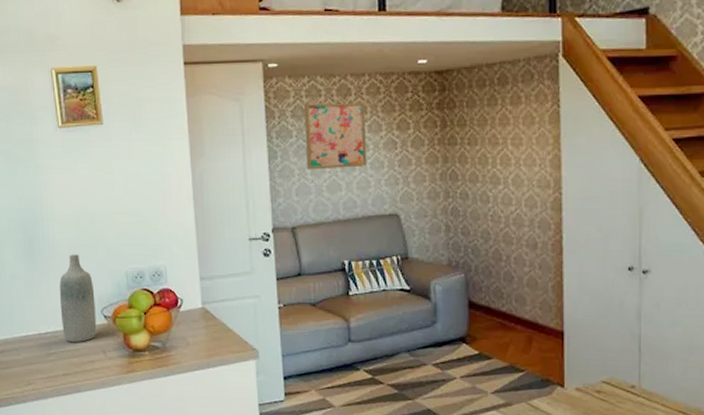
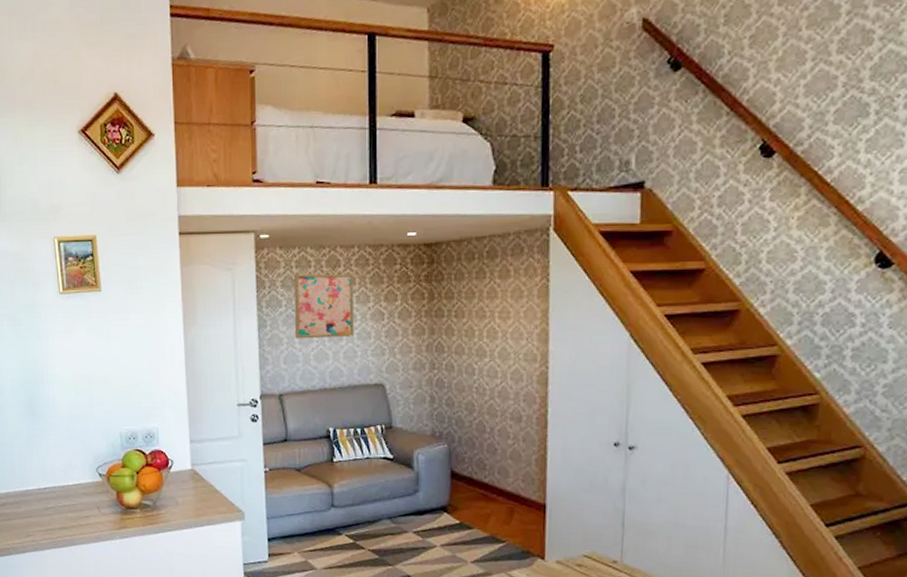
bottle: present [59,254,97,342] -> none [57,414,92,498]

